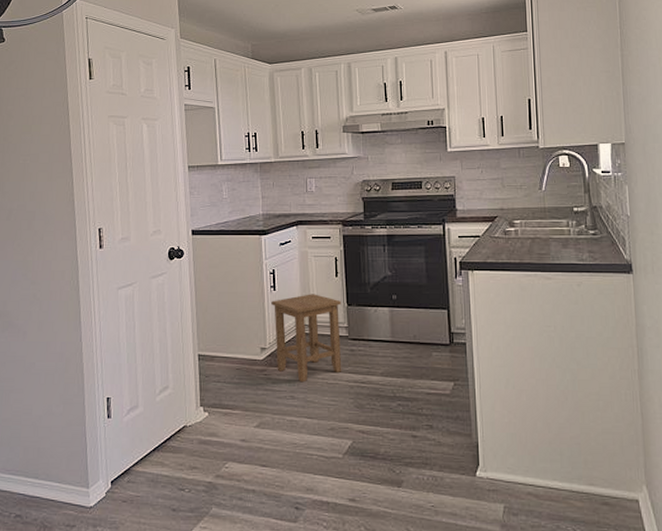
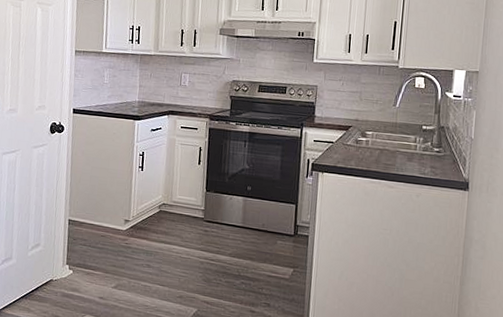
stool: present [271,294,342,383] -> none [137,177,201,254]

